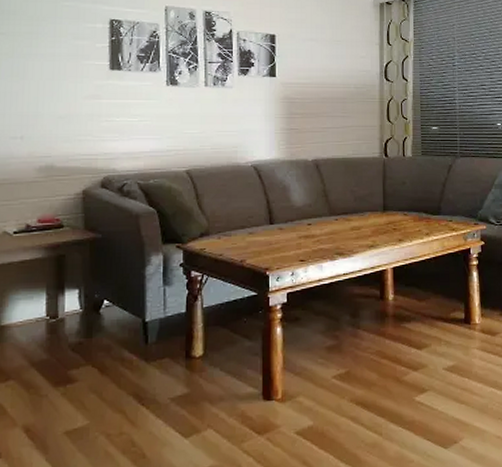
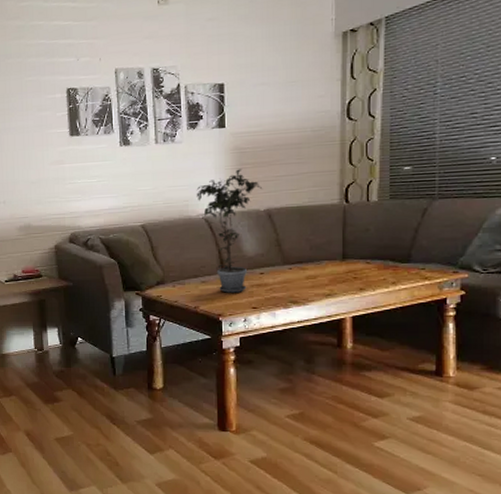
potted plant: none [246,118,310,245] -> present [196,169,262,293]

